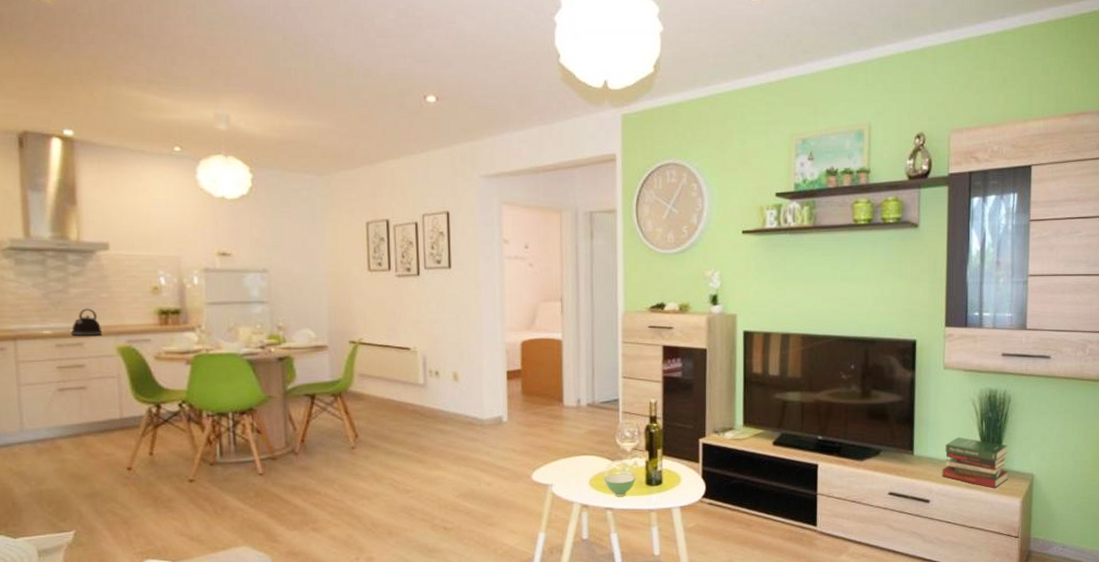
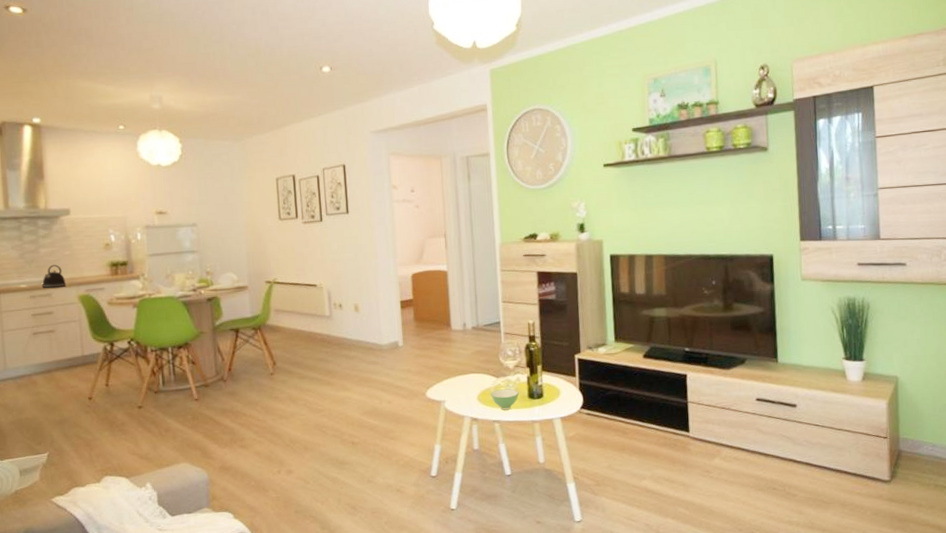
books: present [942,437,1009,489] -> none [806,344,873,392]

